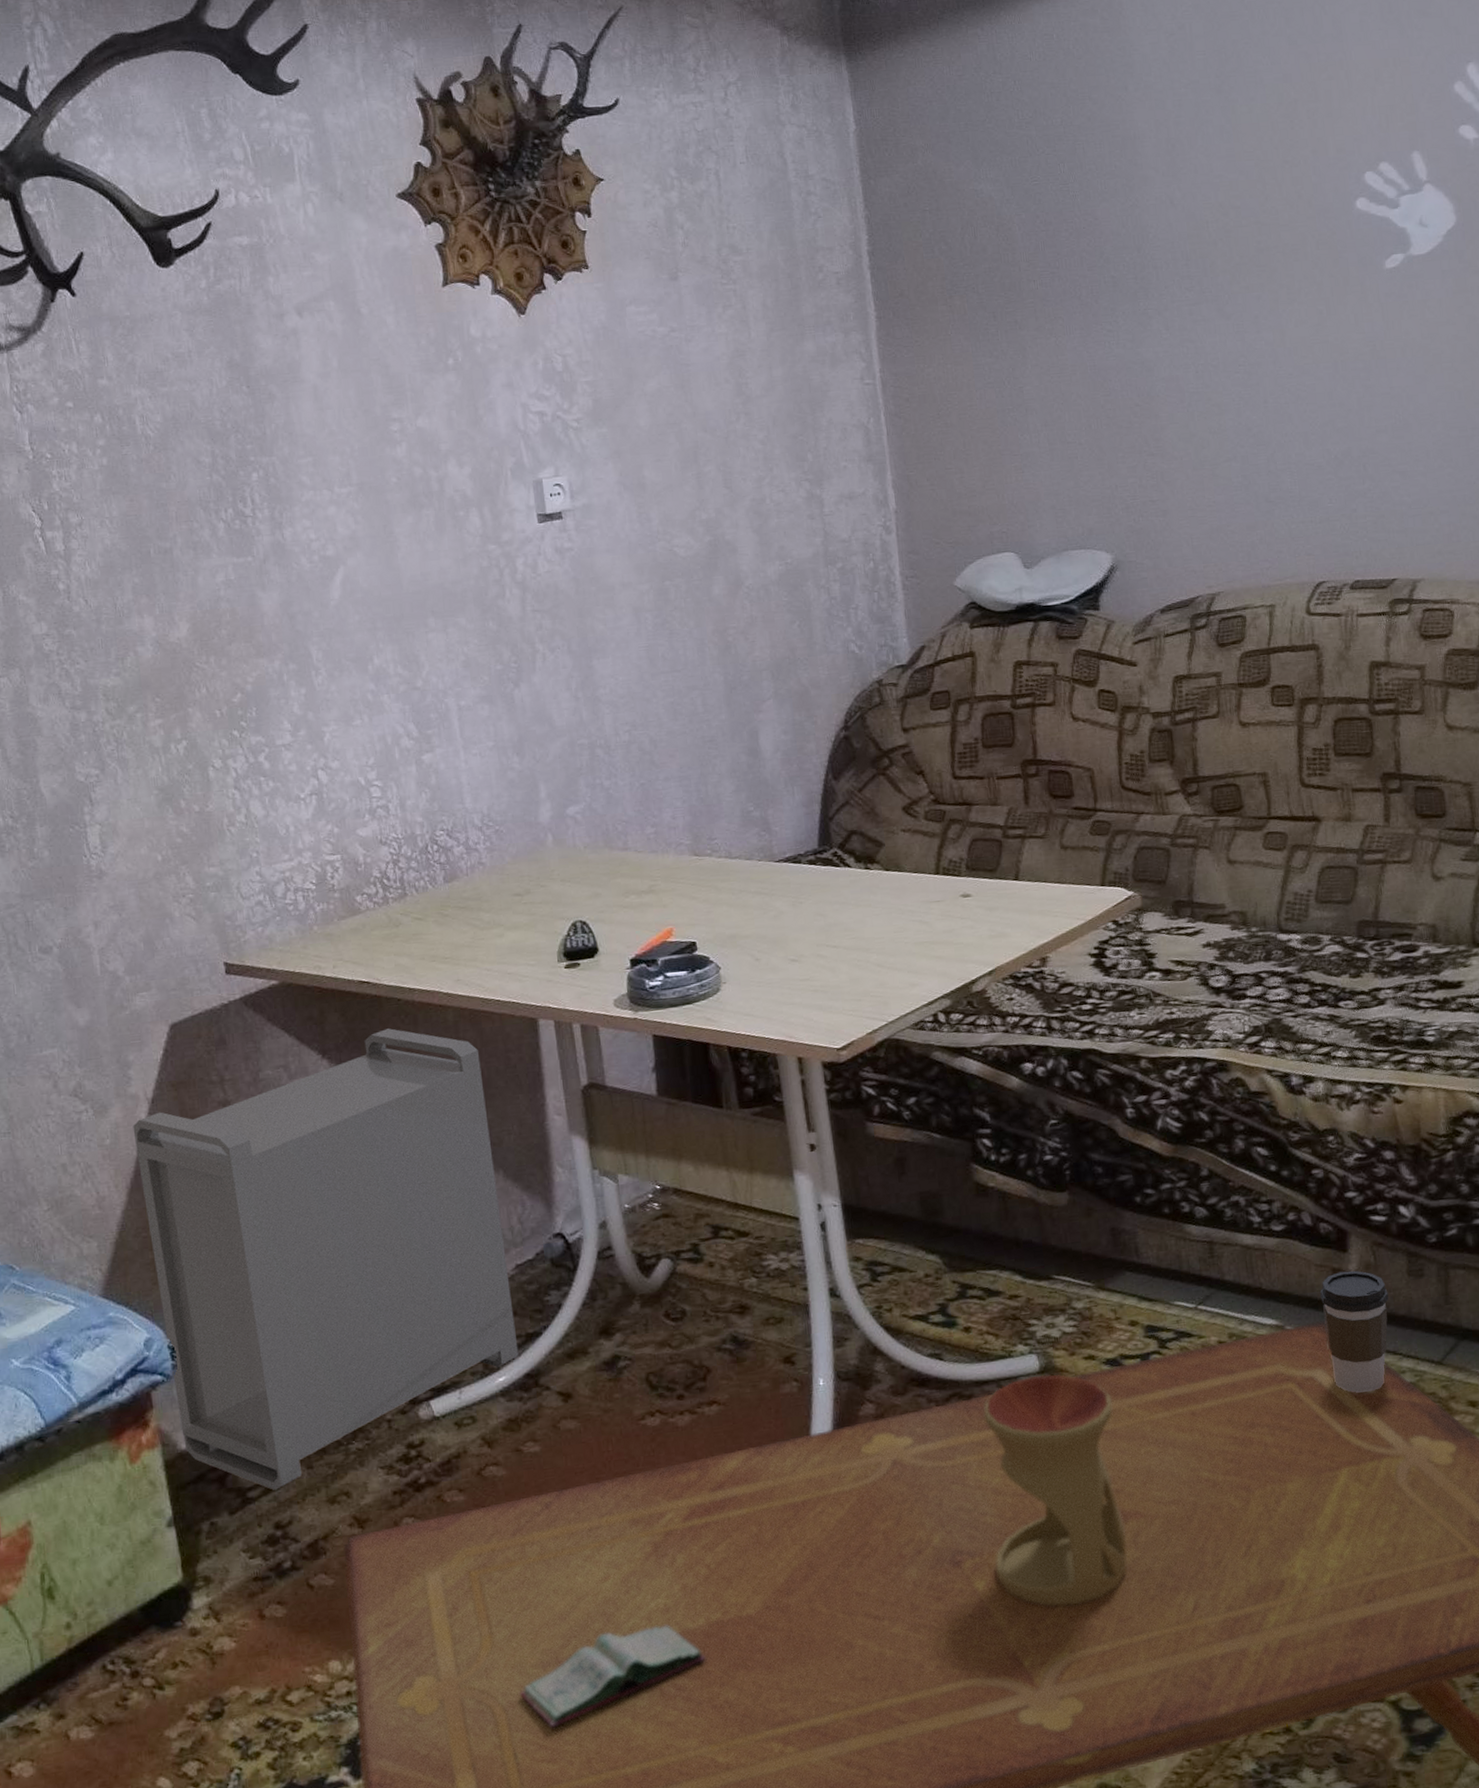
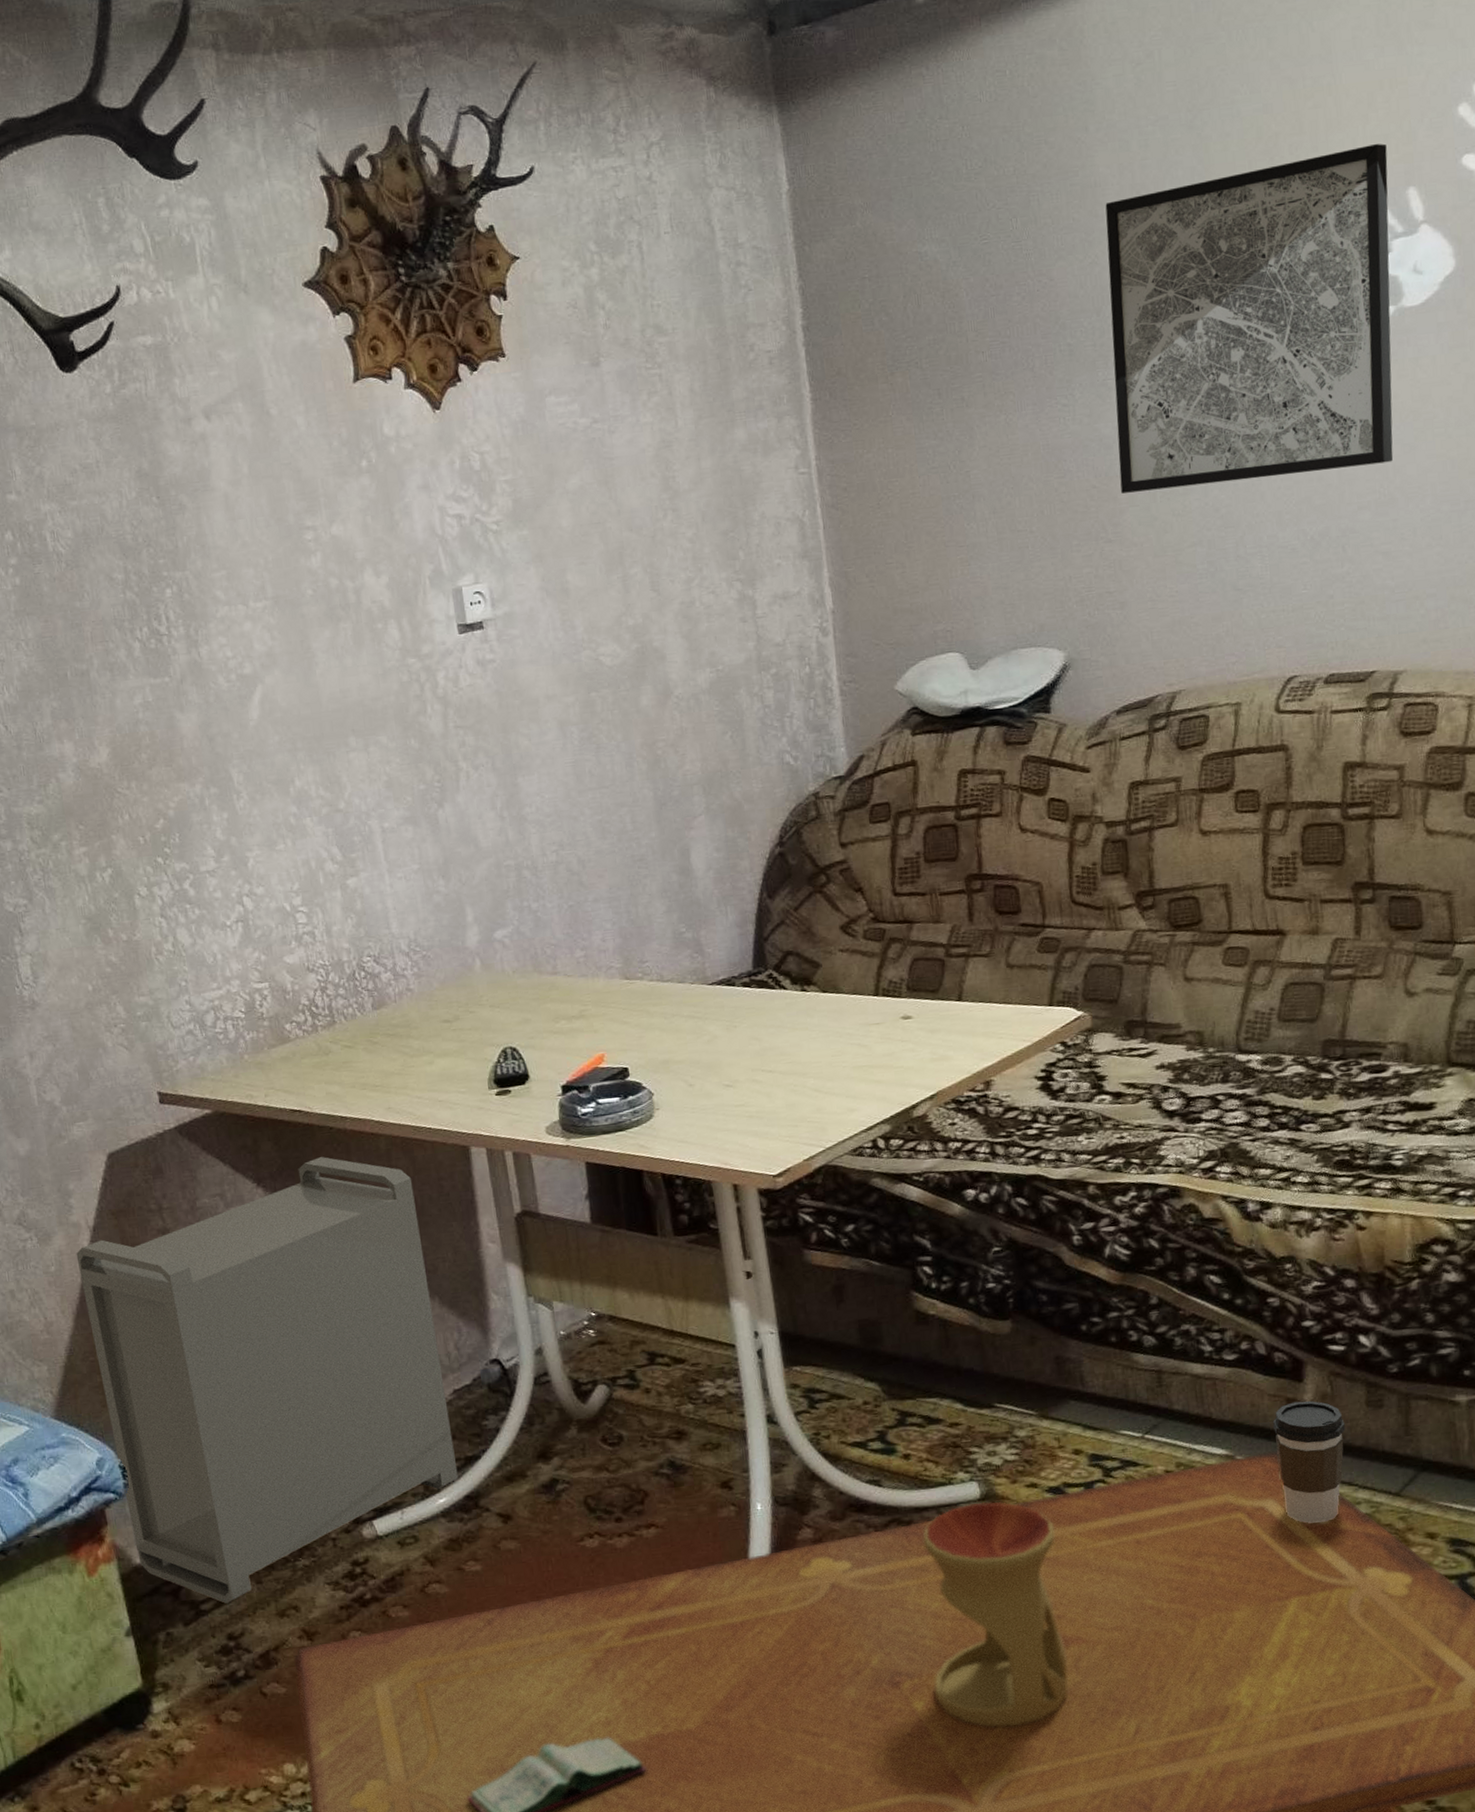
wall art: none [1144,113,1407,412] -> present [1105,143,1394,493]

